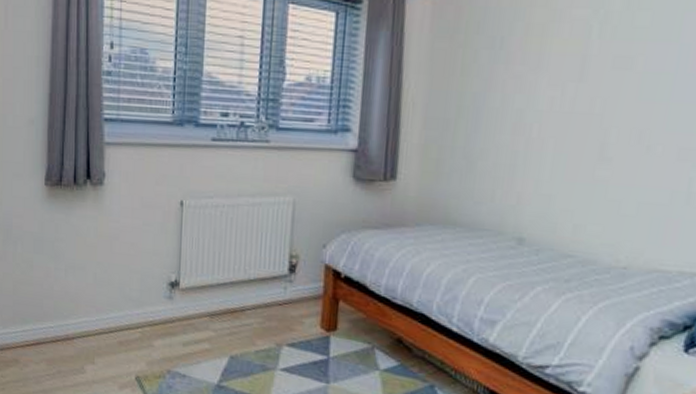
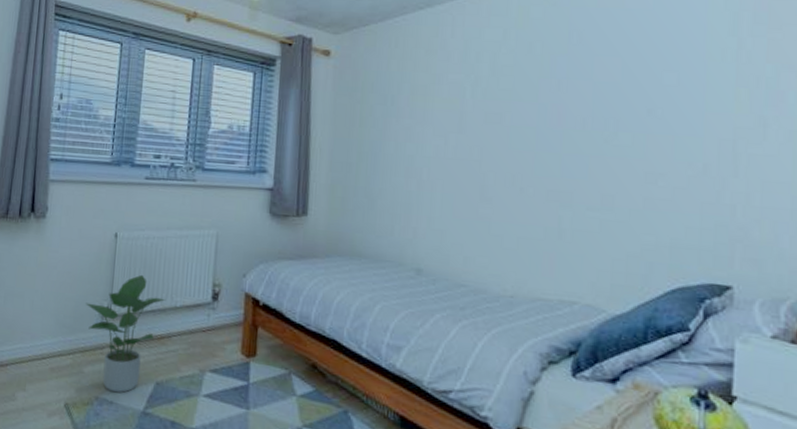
potted plant: none [152,245,239,366] -> present [85,274,166,393]

